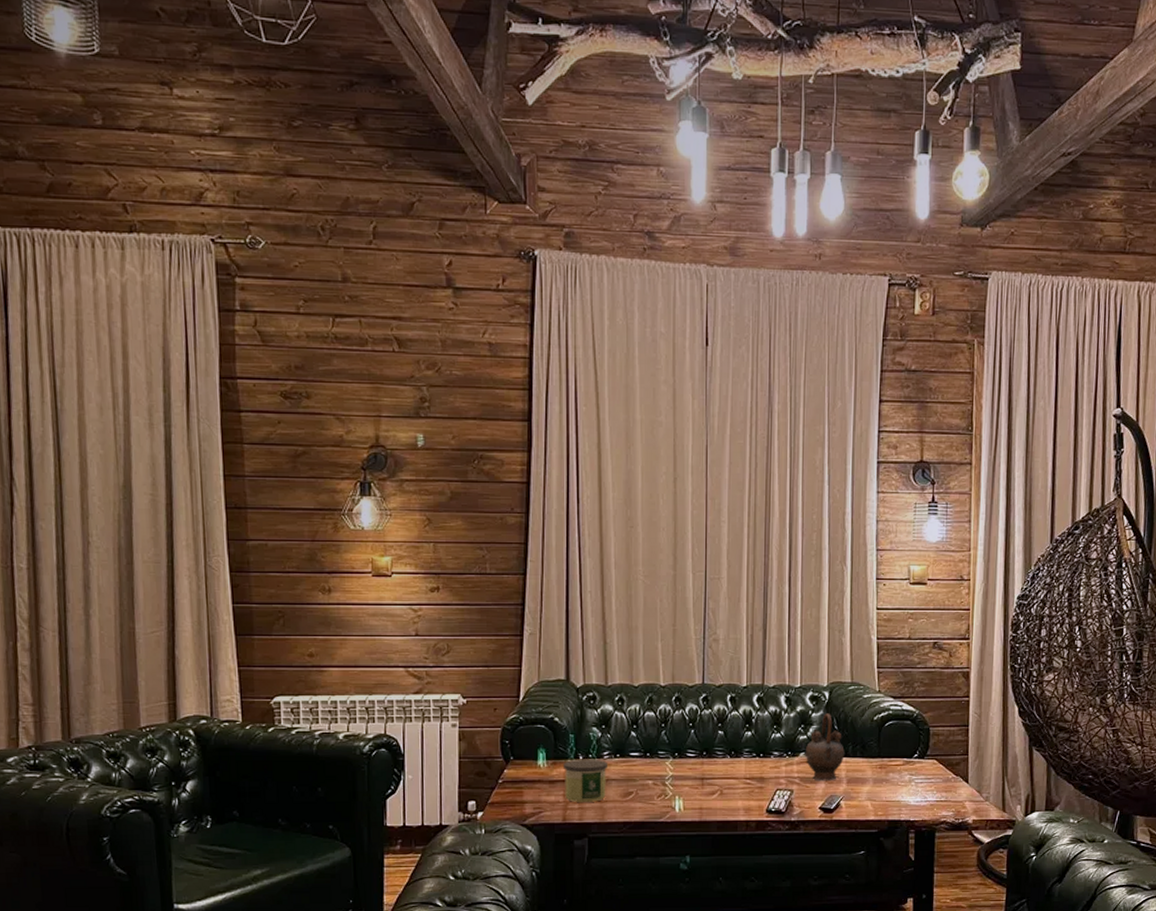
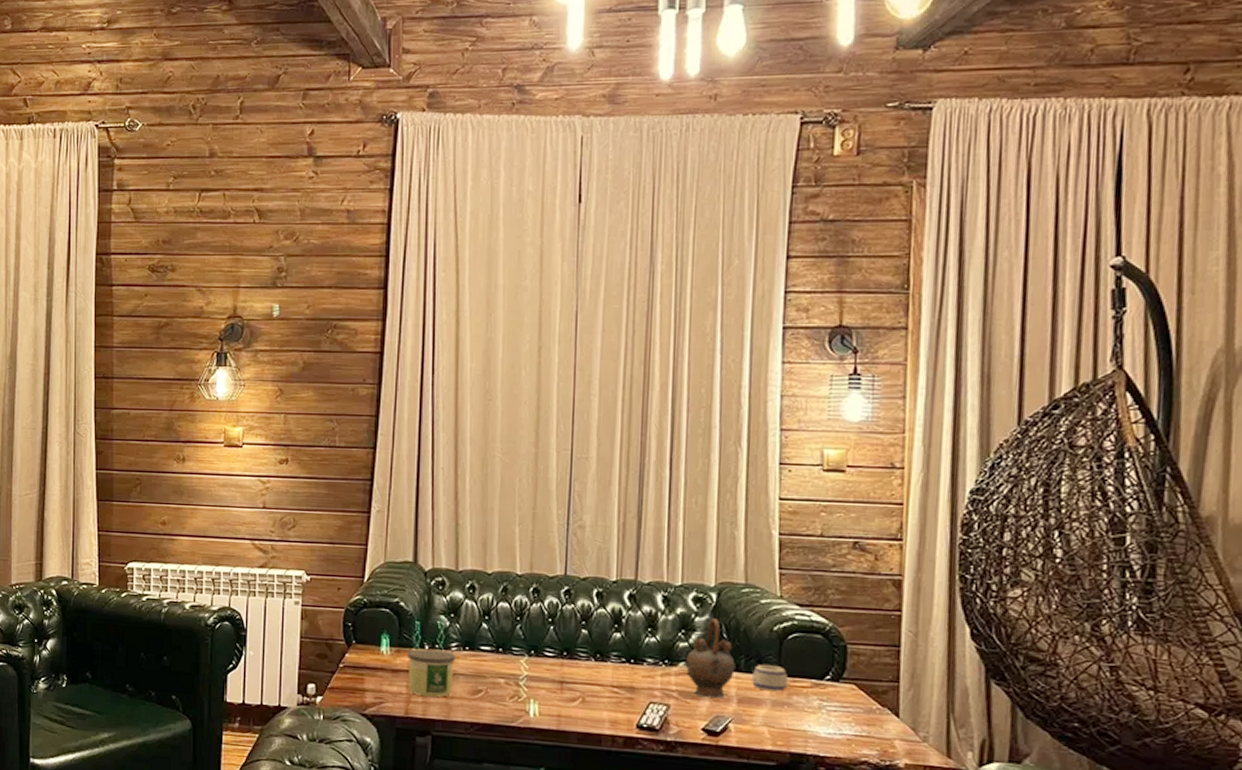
mug: none [858,748,886,771] -> present [752,664,789,692]

